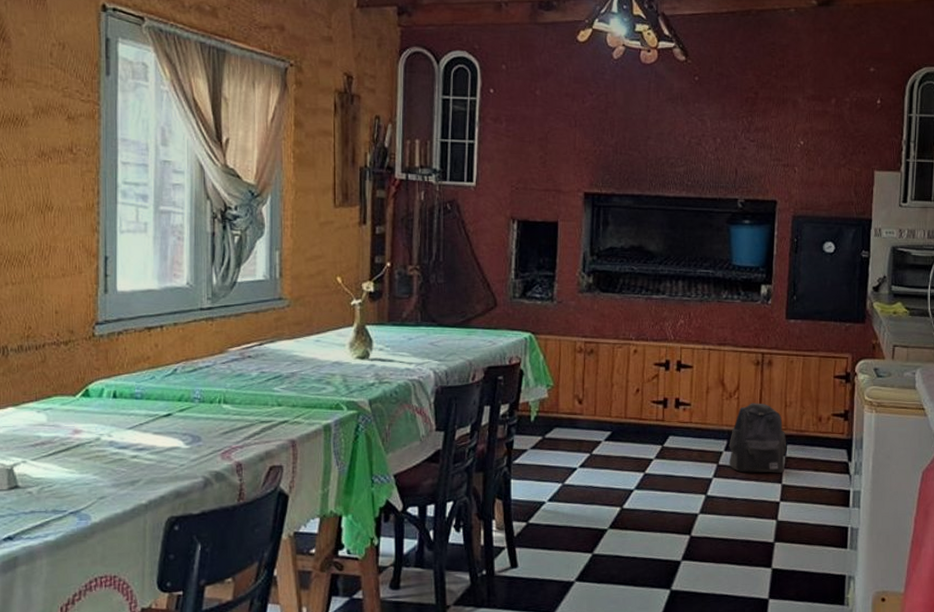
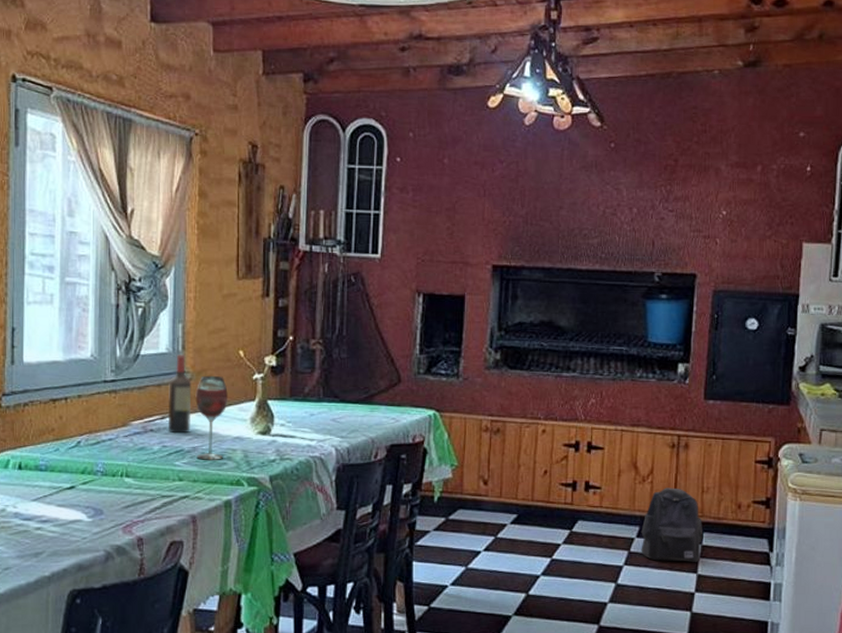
wine bottle: none [265,280,290,360] -> present [167,353,192,434]
wineglass: none [293,302,326,385] -> present [195,375,228,460]

